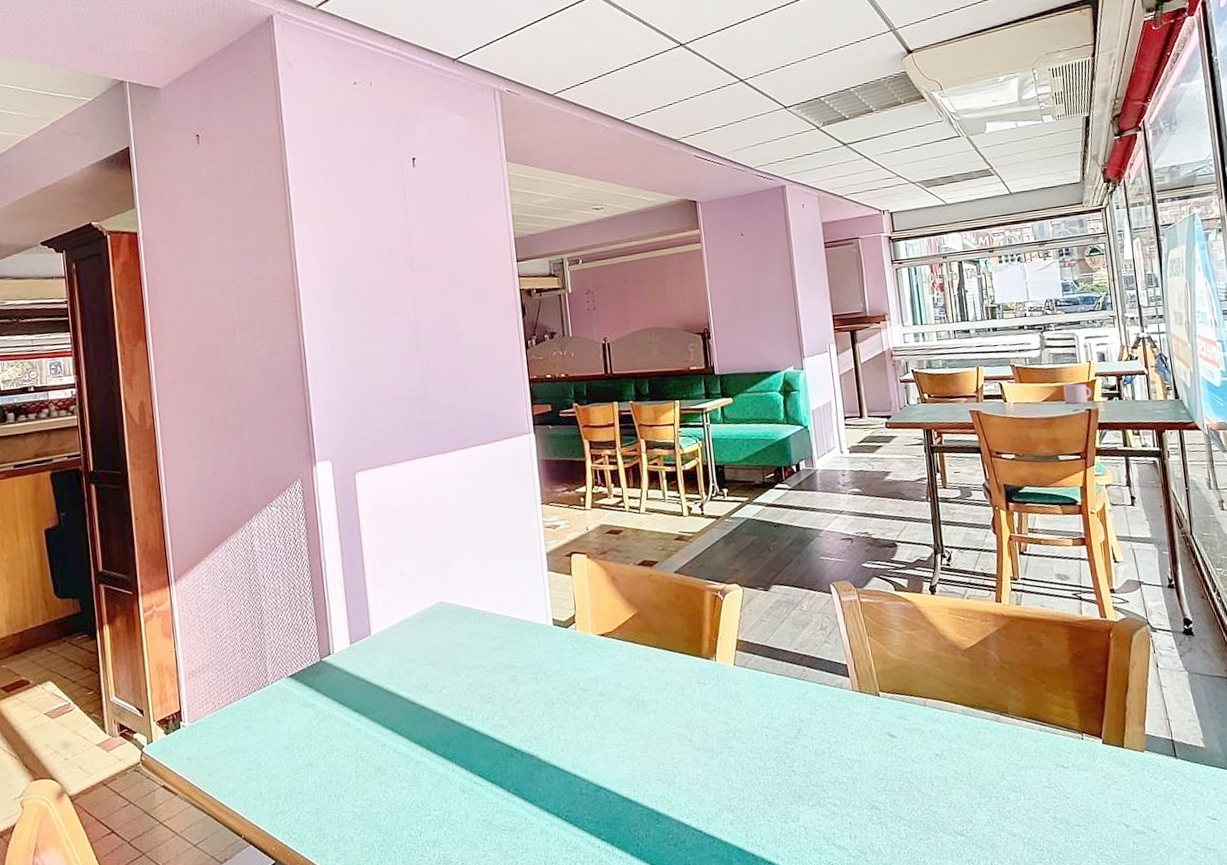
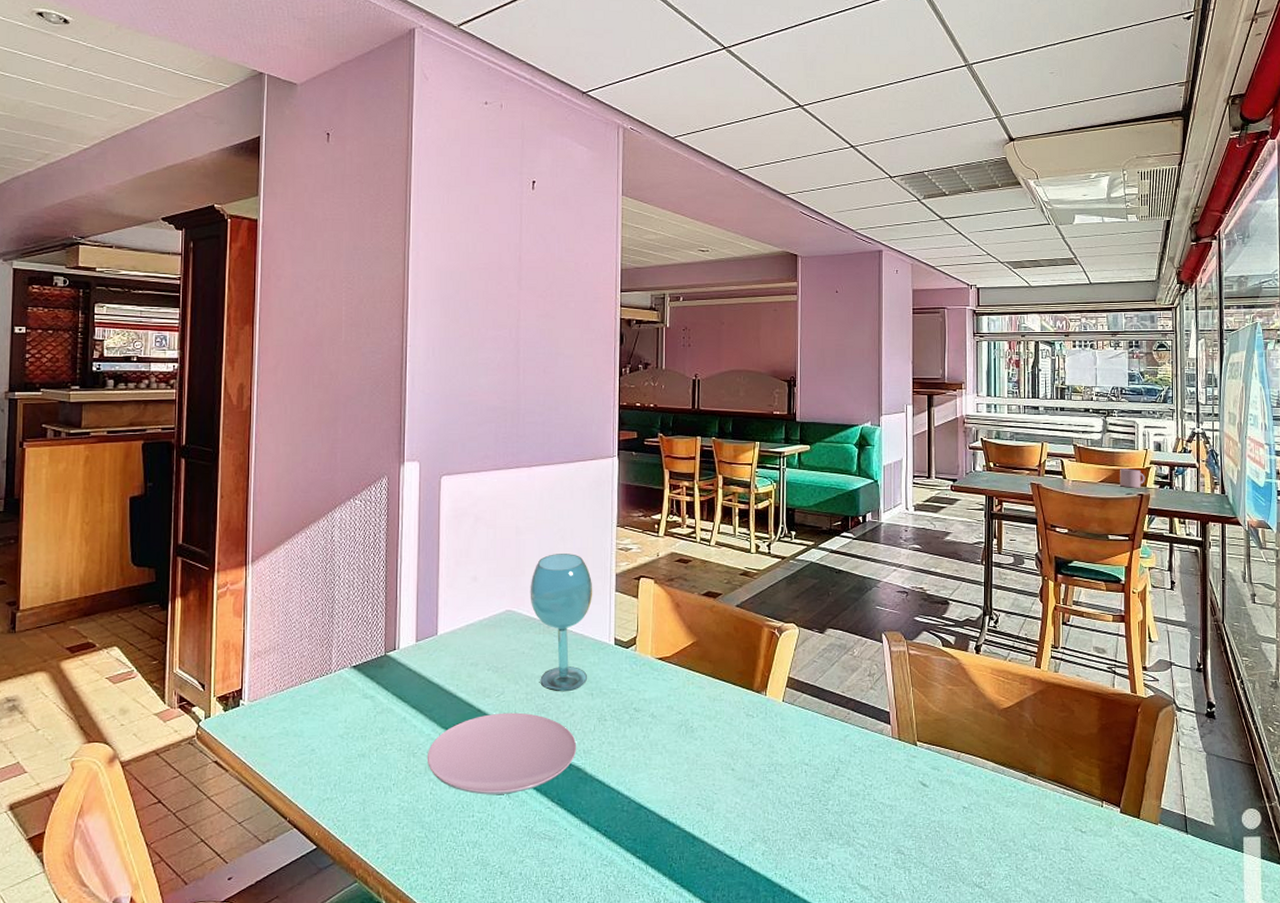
plate: none [375,705,528,793] -> present [427,712,577,795]
wine glass: none [459,537,530,680] -> present [530,554,593,692]

